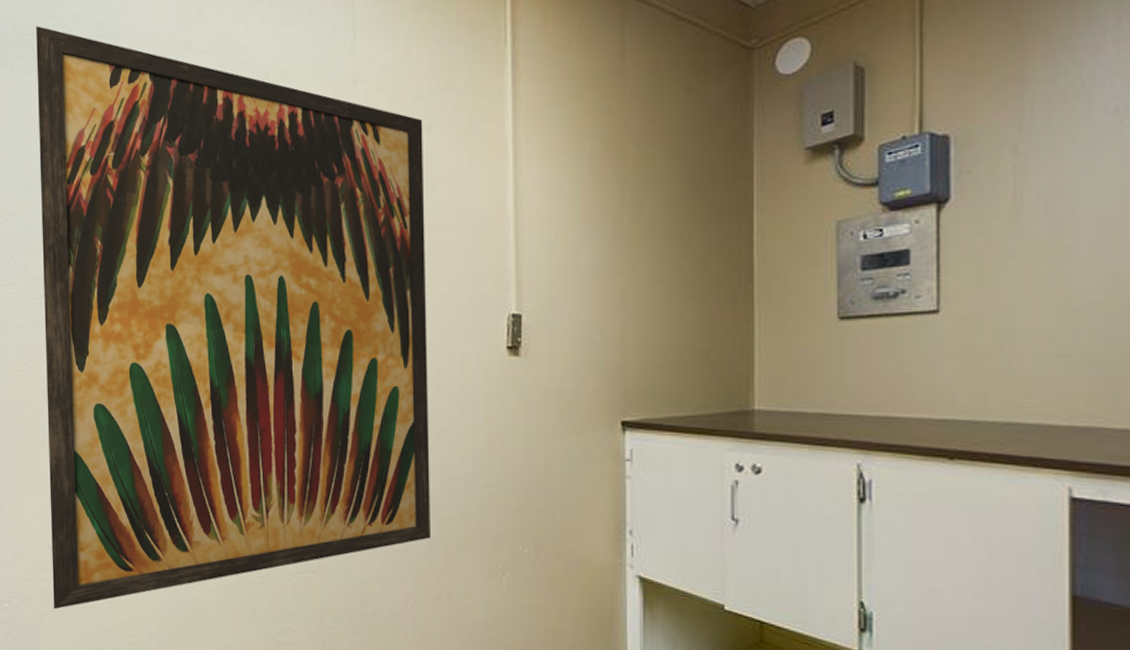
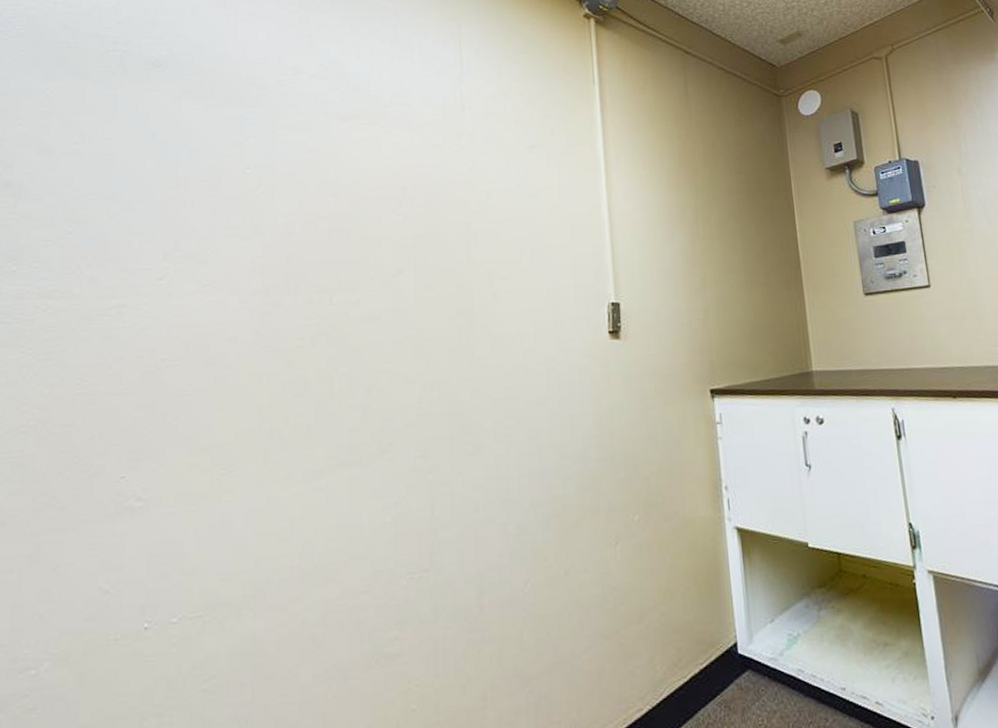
wall art: present [36,25,432,610] -> none [101,43,547,666]

